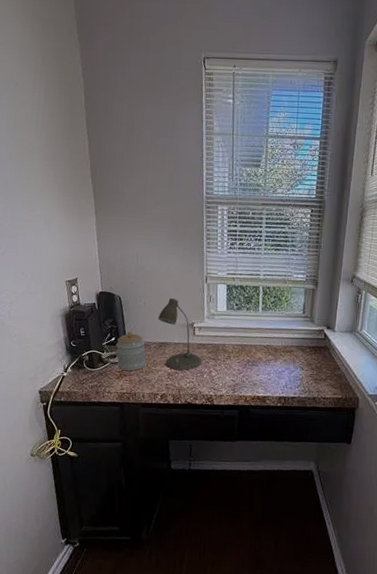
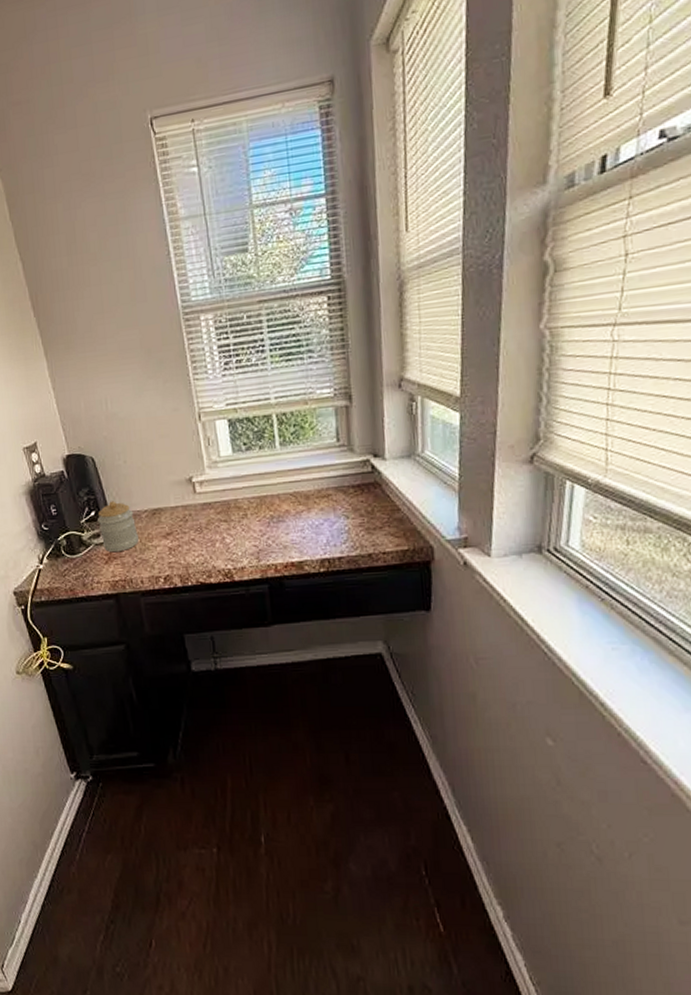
desk lamp: present [157,298,202,370] -> none [144,448,210,542]

